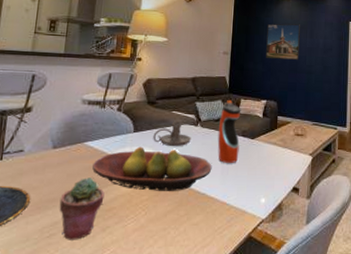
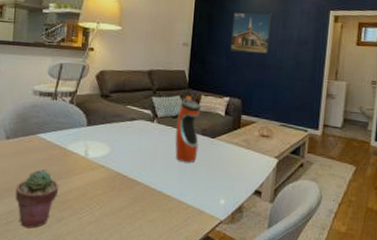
fruit bowl: present [92,146,212,191] -> none [46,141,169,188]
candle holder: present [153,122,191,147] -> none [107,117,147,143]

